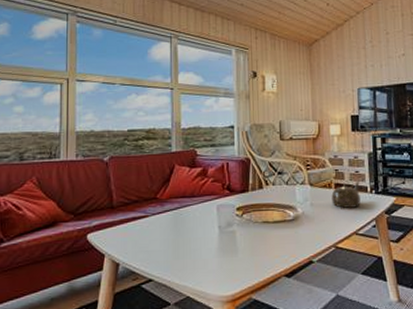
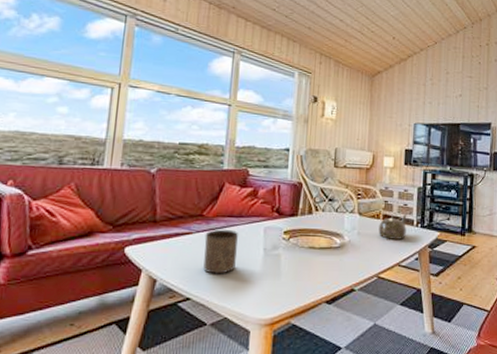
cup: none [160,210,193,255] -> present [203,229,239,274]

